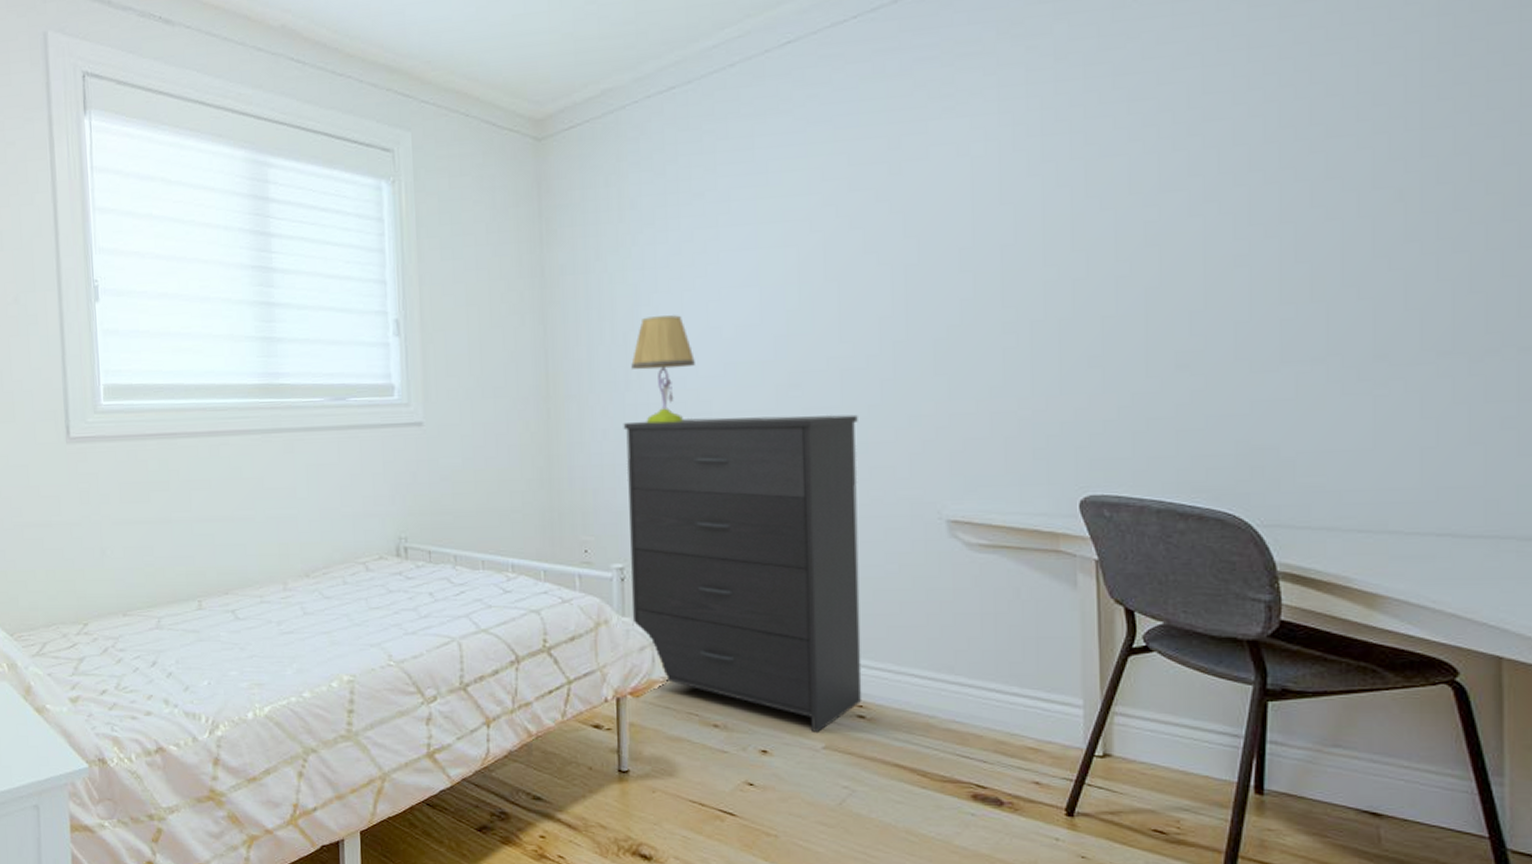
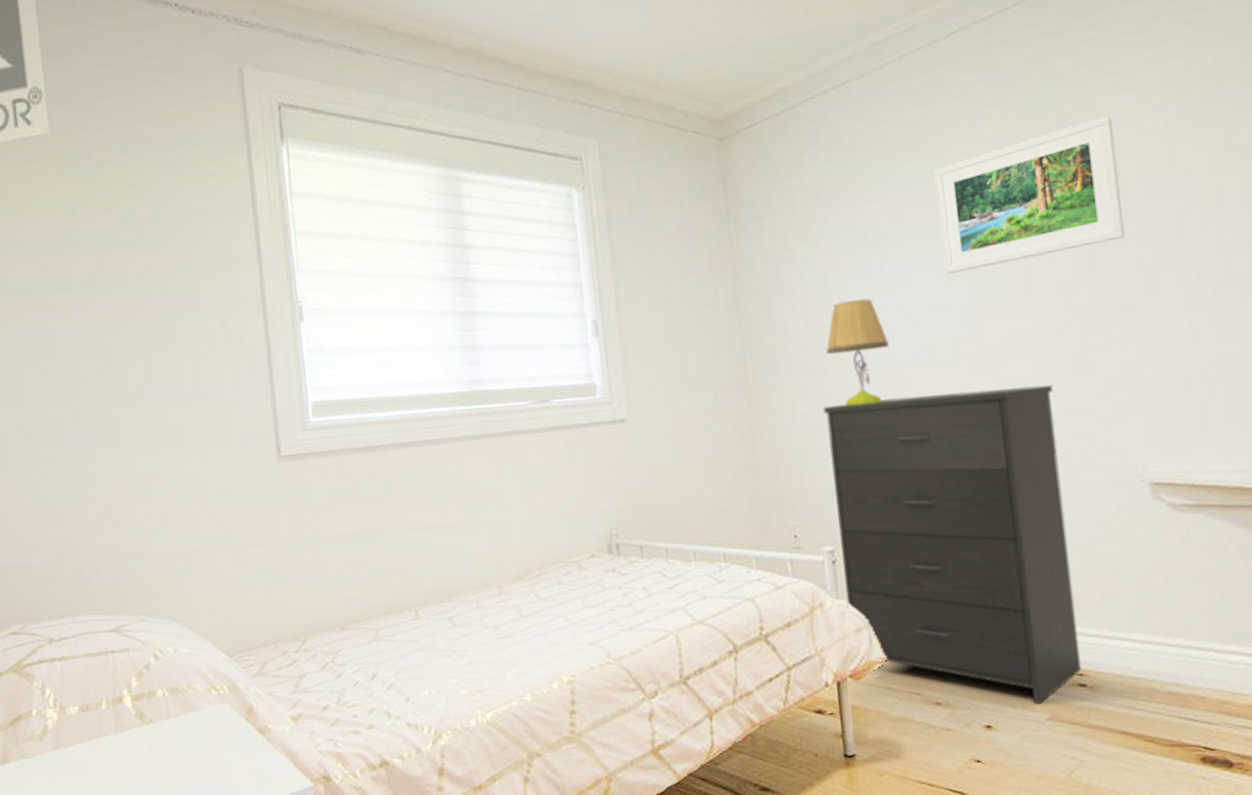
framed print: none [756,141,947,294] -> present [934,116,1126,274]

